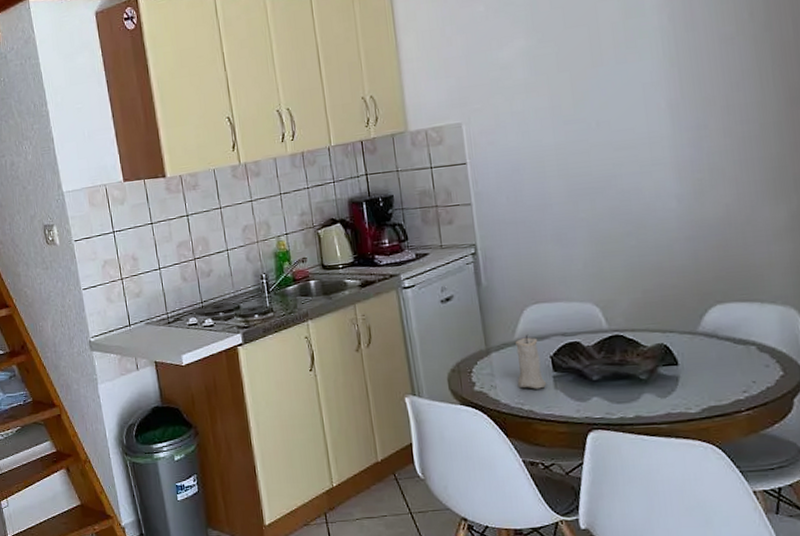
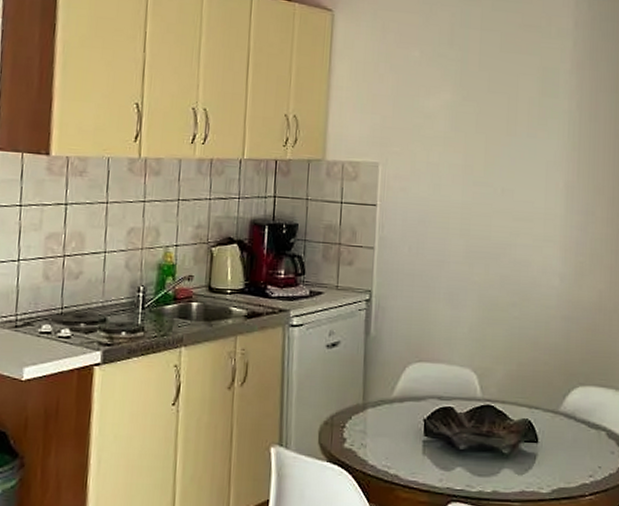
candle: present [515,334,547,389] -> none [387,393,416,453]

